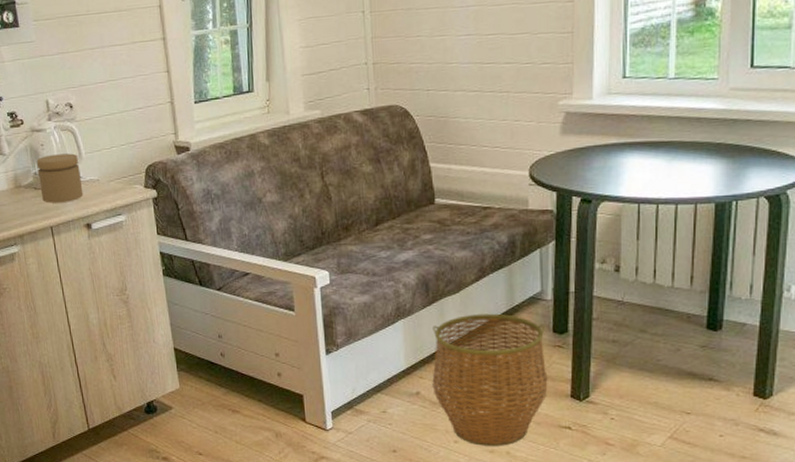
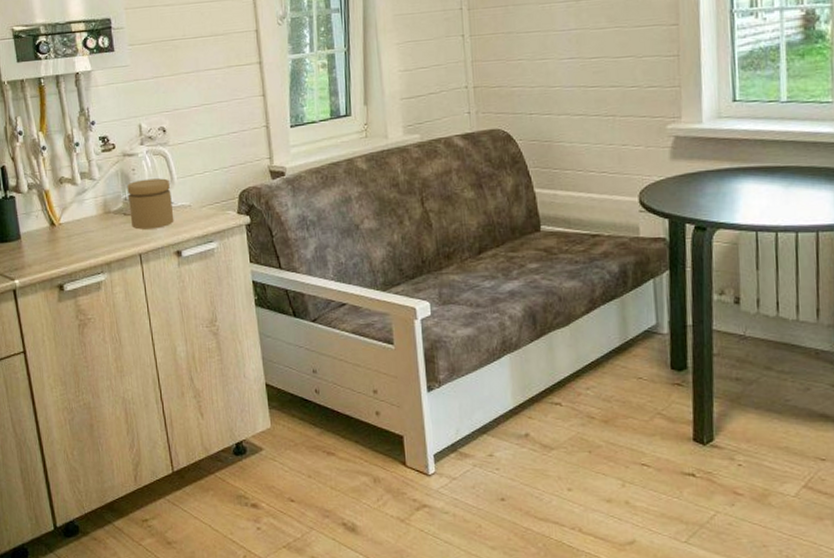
basket: present [432,313,548,446] -> none [541,348,668,495]

